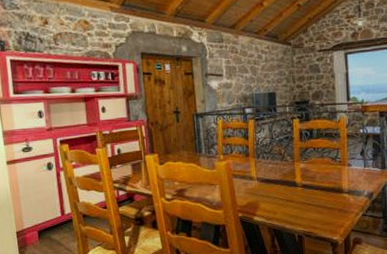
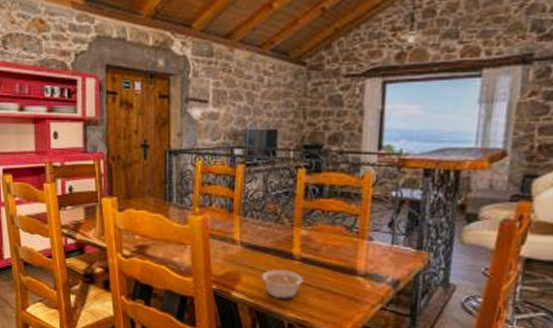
legume: none [274,195,306,217] -> present [261,269,304,299]

